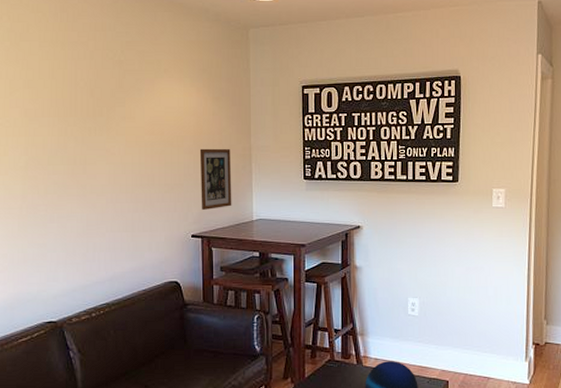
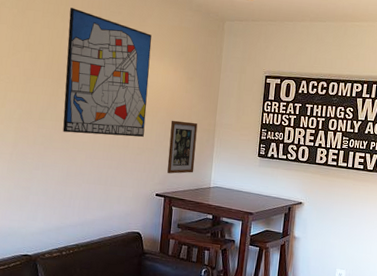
wall art: none [70,33,170,176] -> present [63,7,152,138]

